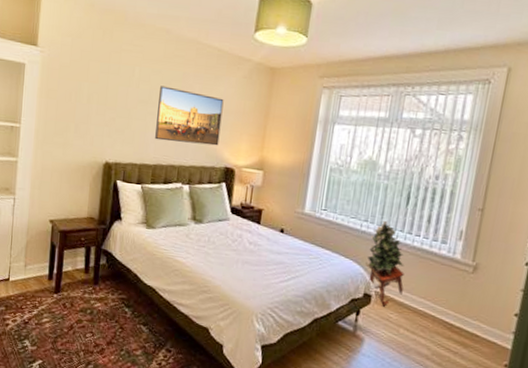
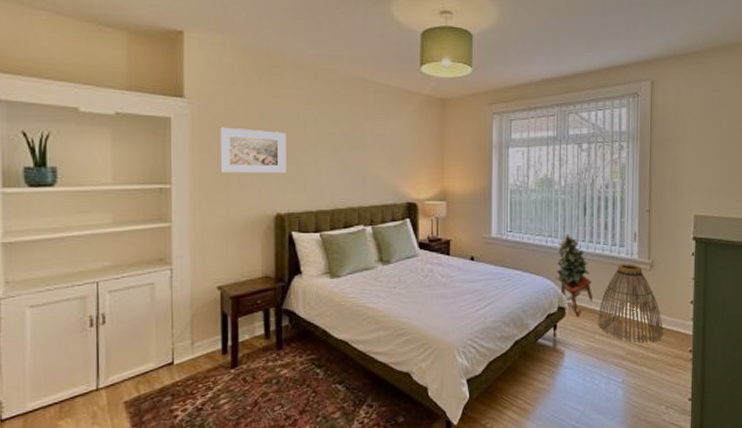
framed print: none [61,76,121,126] -> present [220,127,286,174]
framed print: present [155,86,224,146] -> none [329,127,398,184]
basket: none [404,261,478,349] -> present [597,264,664,343]

